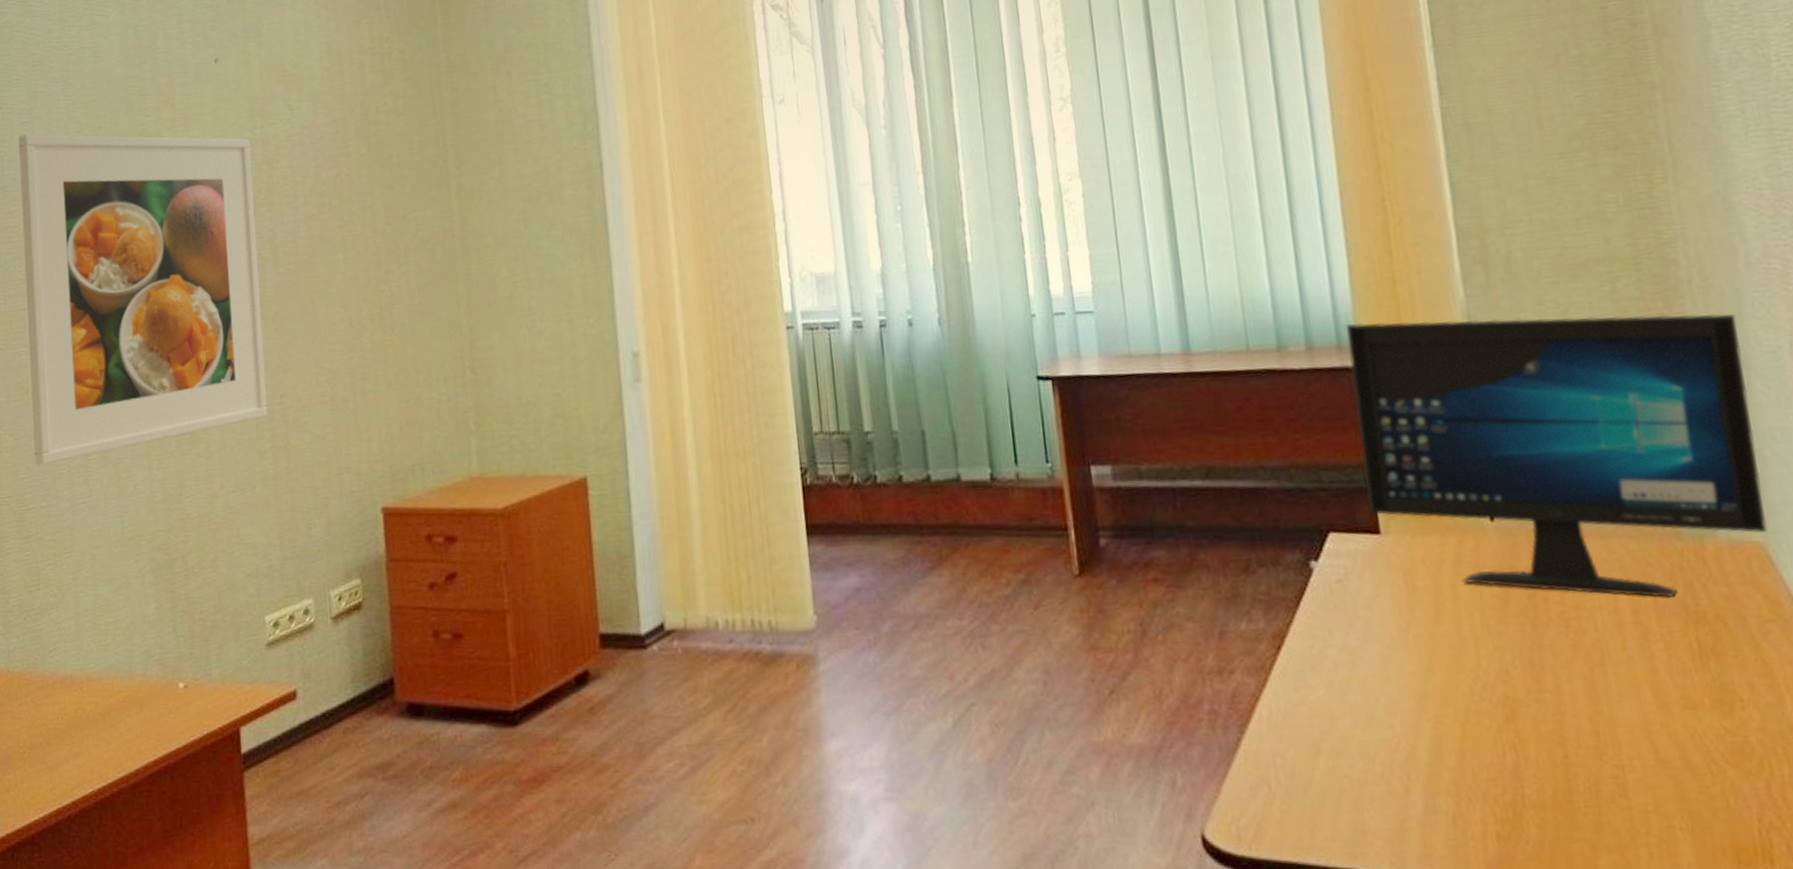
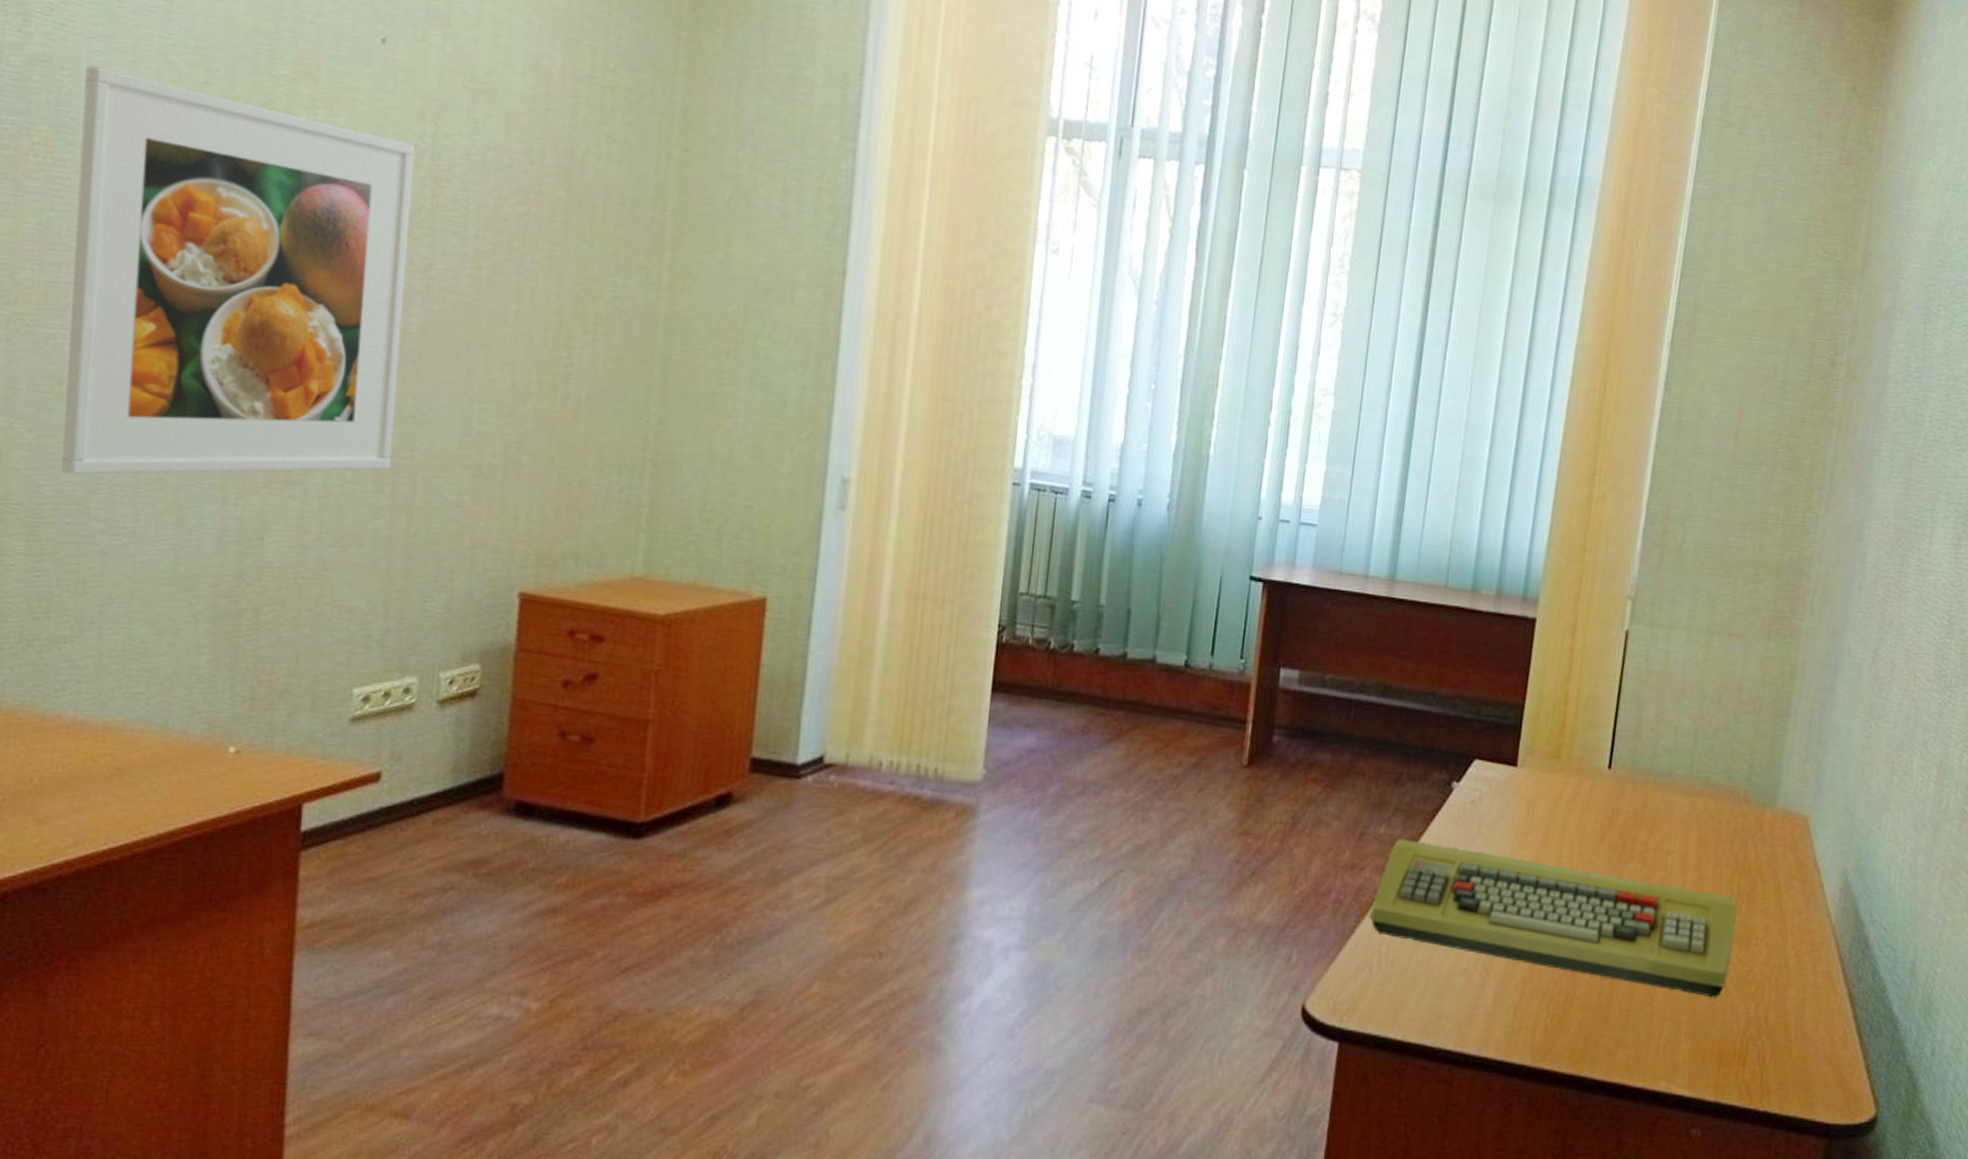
keyboard: none [1251,633,1718,780] -> present [1368,839,1737,998]
computer monitor: present [1346,313,1768,598] -> none [1513,580,1839,851]

